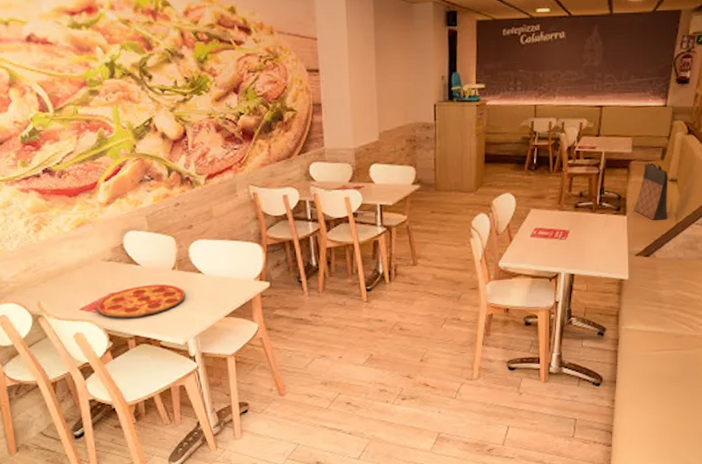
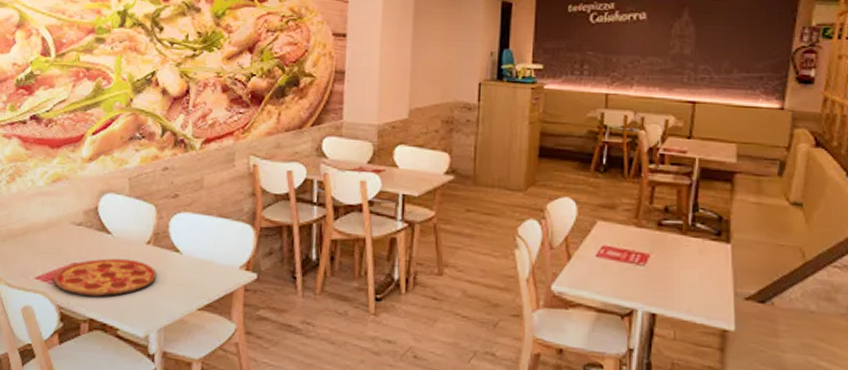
bag: present [633,162,668,220] -> none [740,178,791,256]

